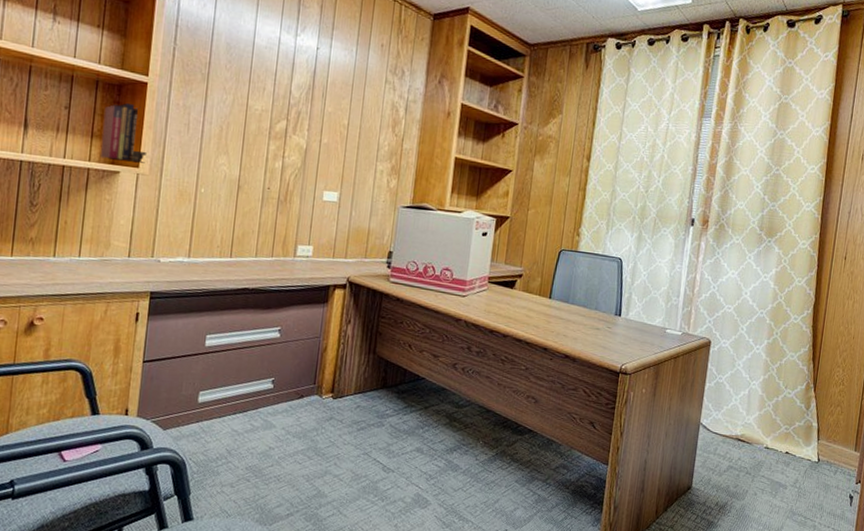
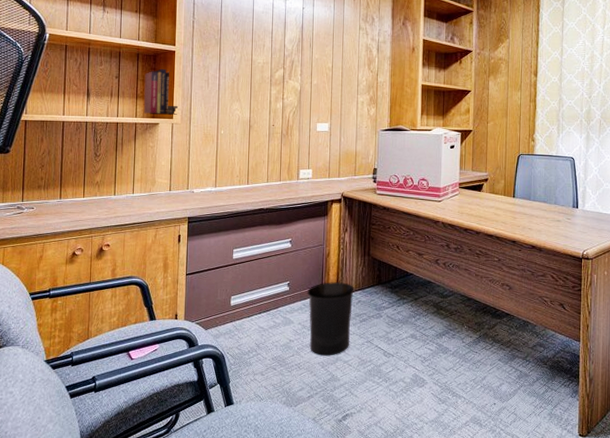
waste bin: none [293,381,355,468] -> present [307,282,355,356]

